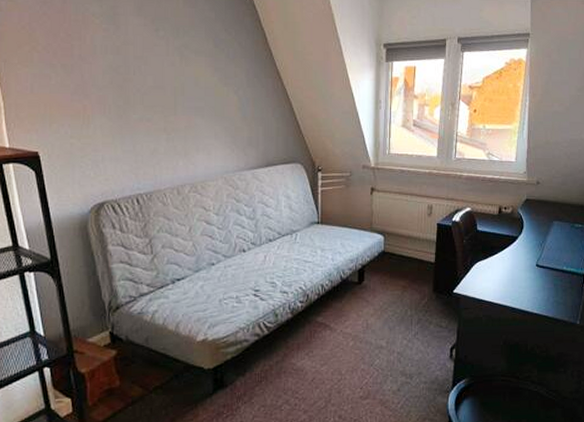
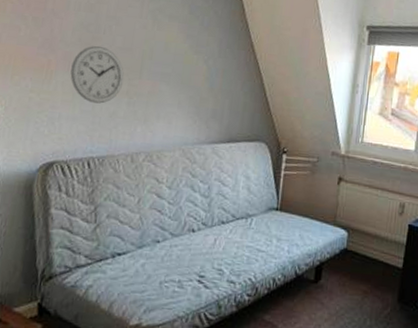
wall clock: none [107,86,160,143] -> present [70,45,124,104]

